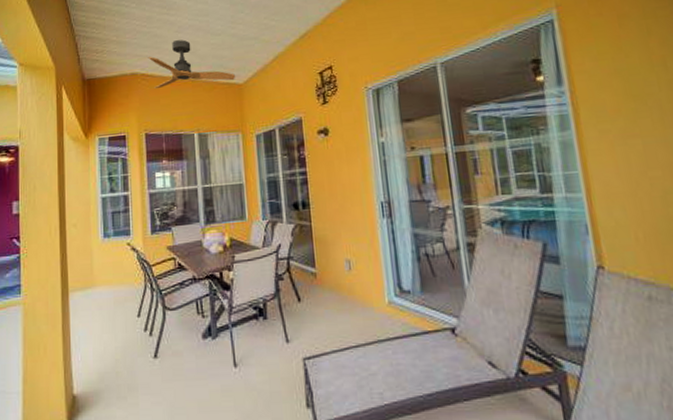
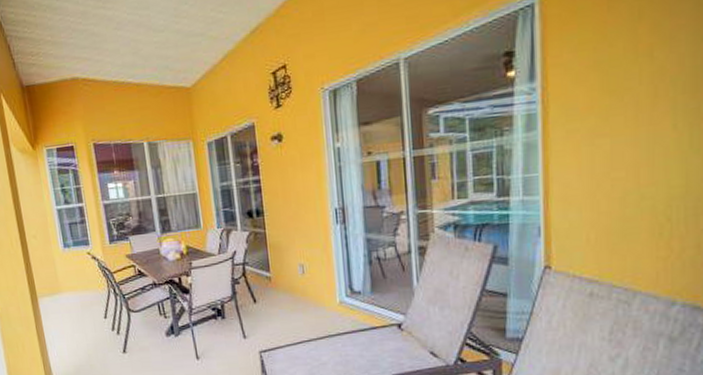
ceiling fan: present [148,40,235,89] -> none [87,38,182,95]

